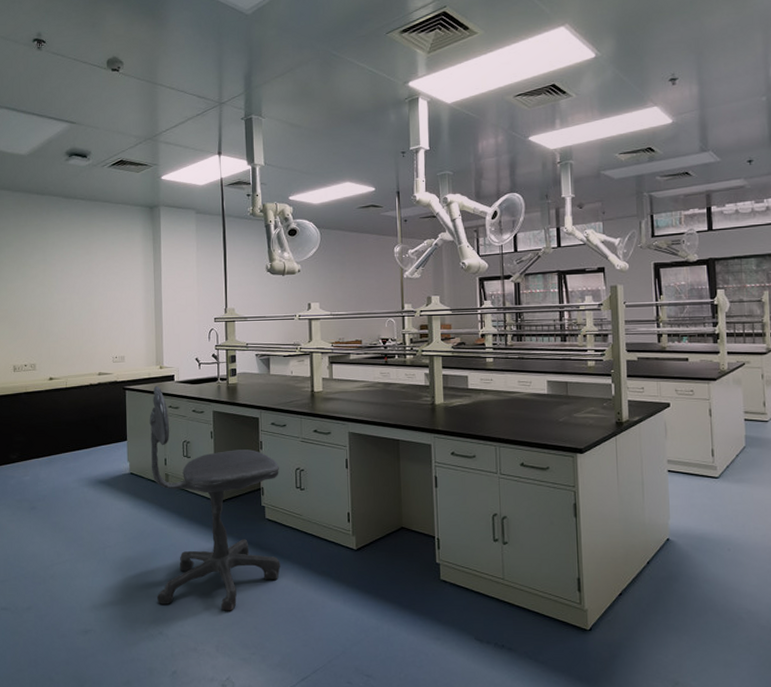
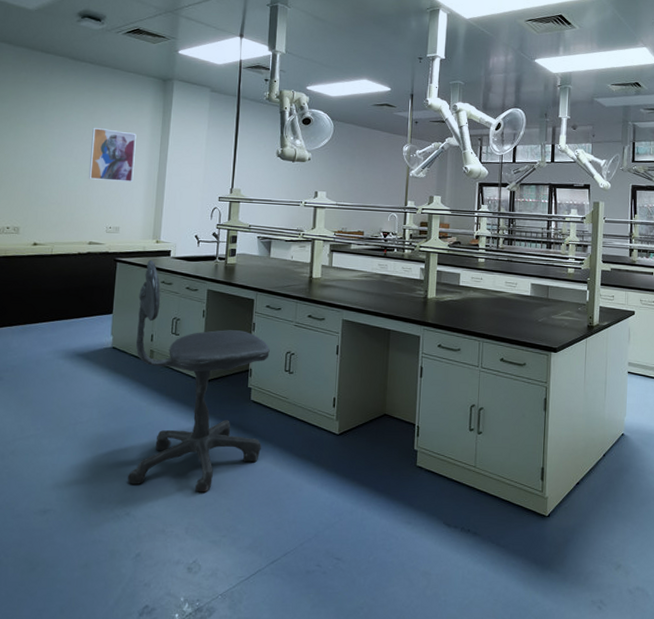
wall art: none [90,261,132,312] -> present [88,127,137,183]

